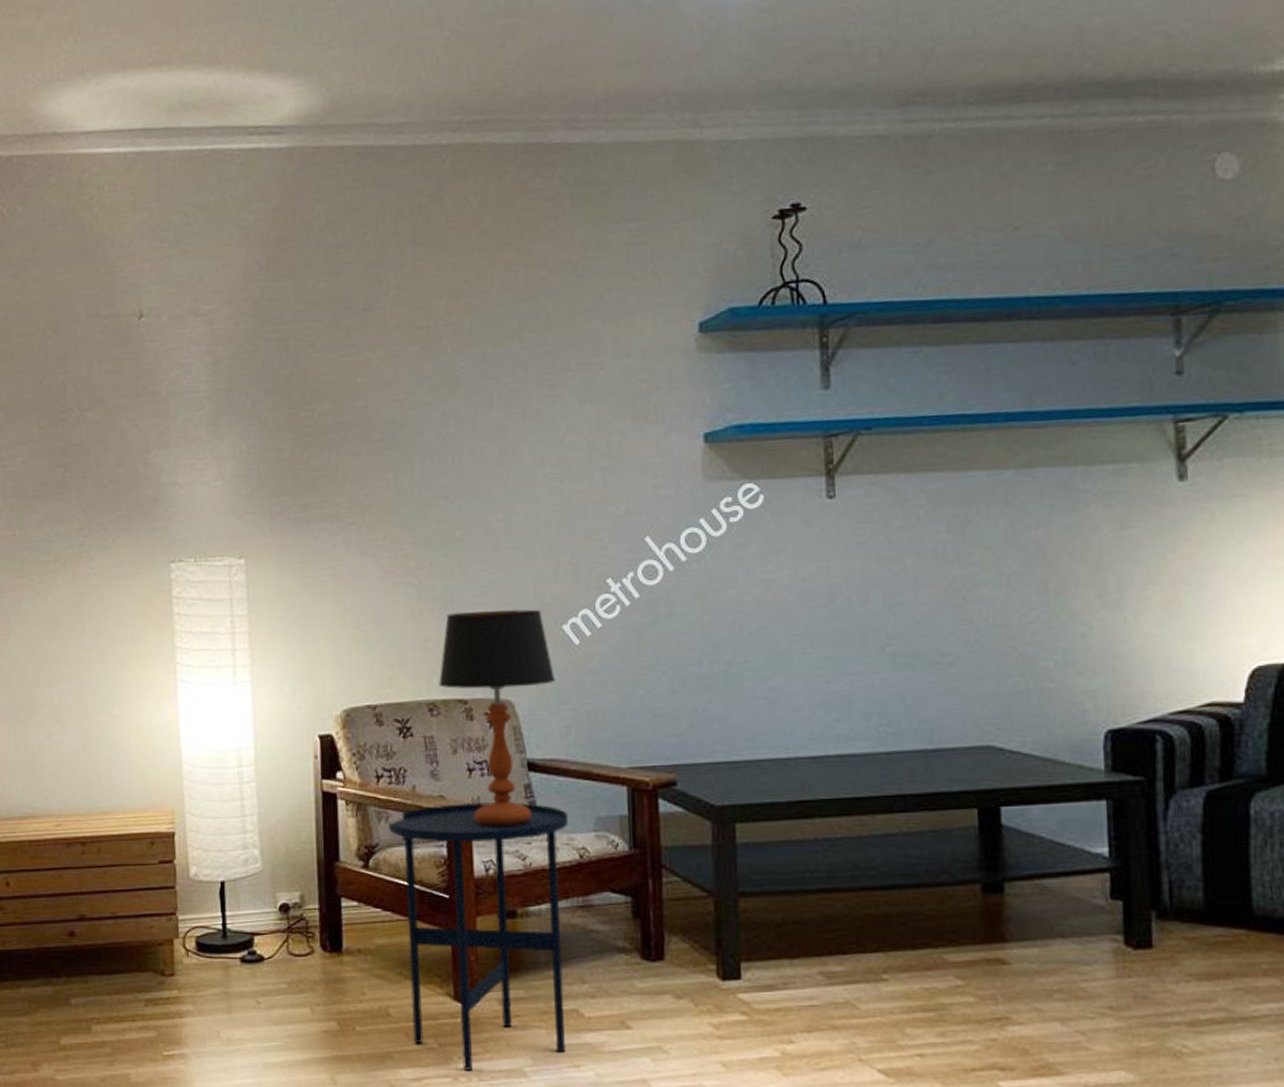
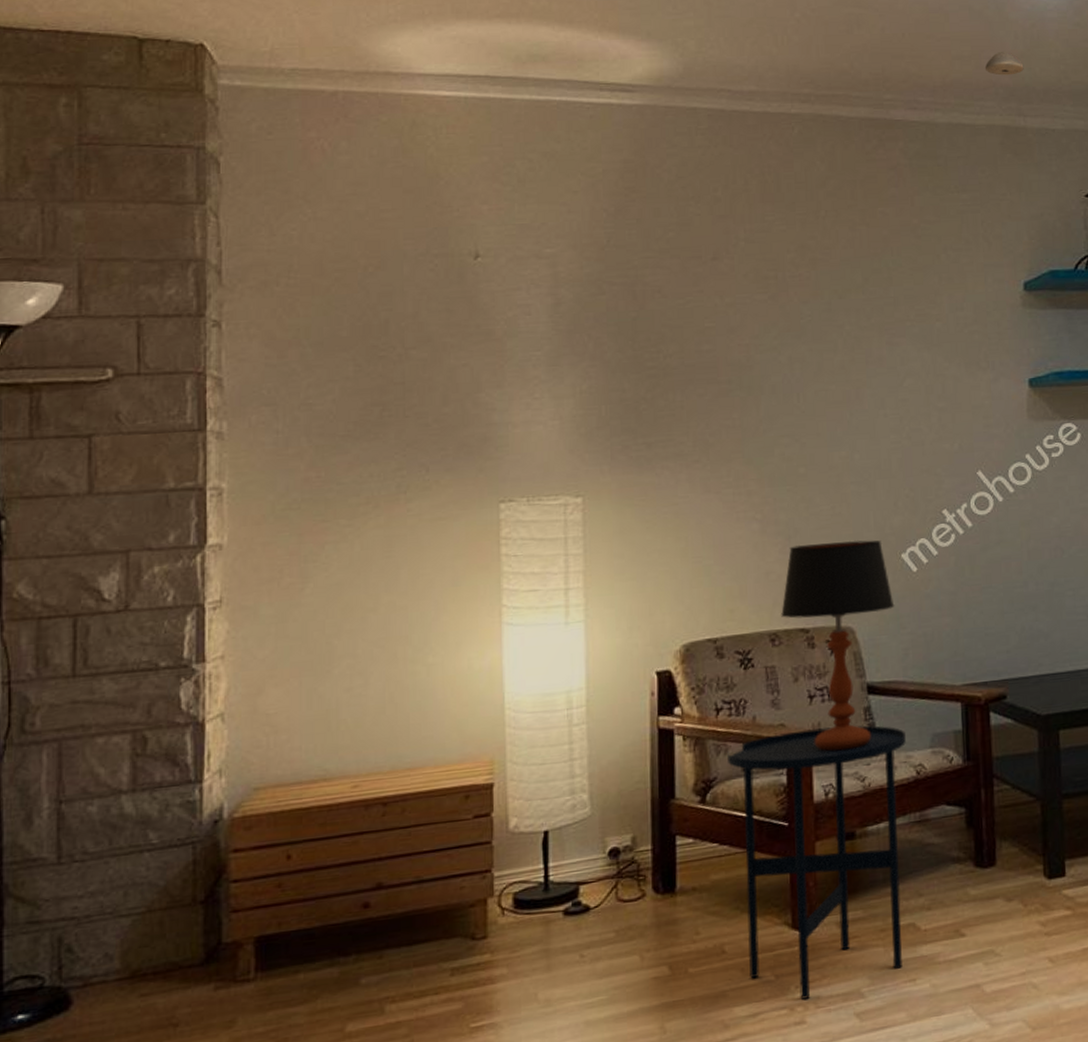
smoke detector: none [654,52,701,82] -> present [984,52,1024,76]

